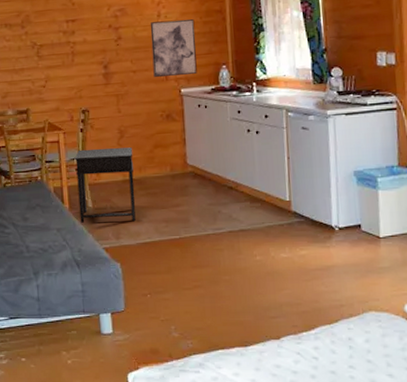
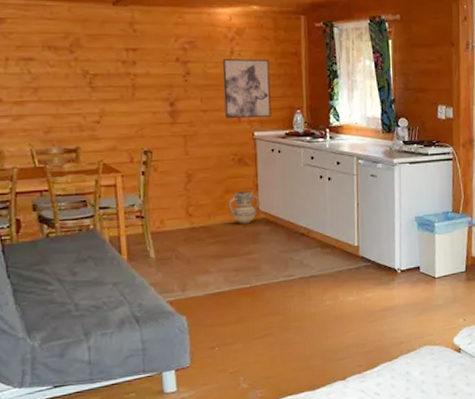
side table: present [74,147,136,223] -> none [134,192,204,275]
ceramic jug: none [157,144,187,177] -> present [228,190,259,224]

